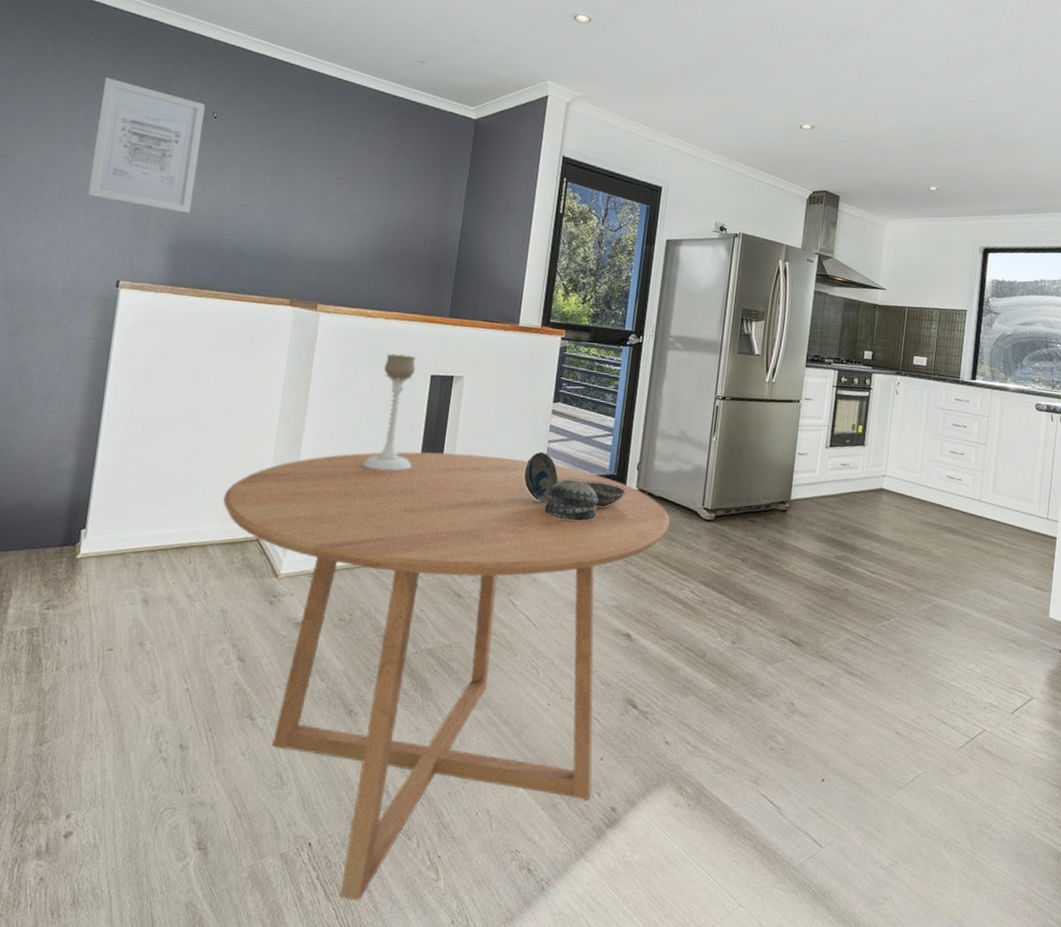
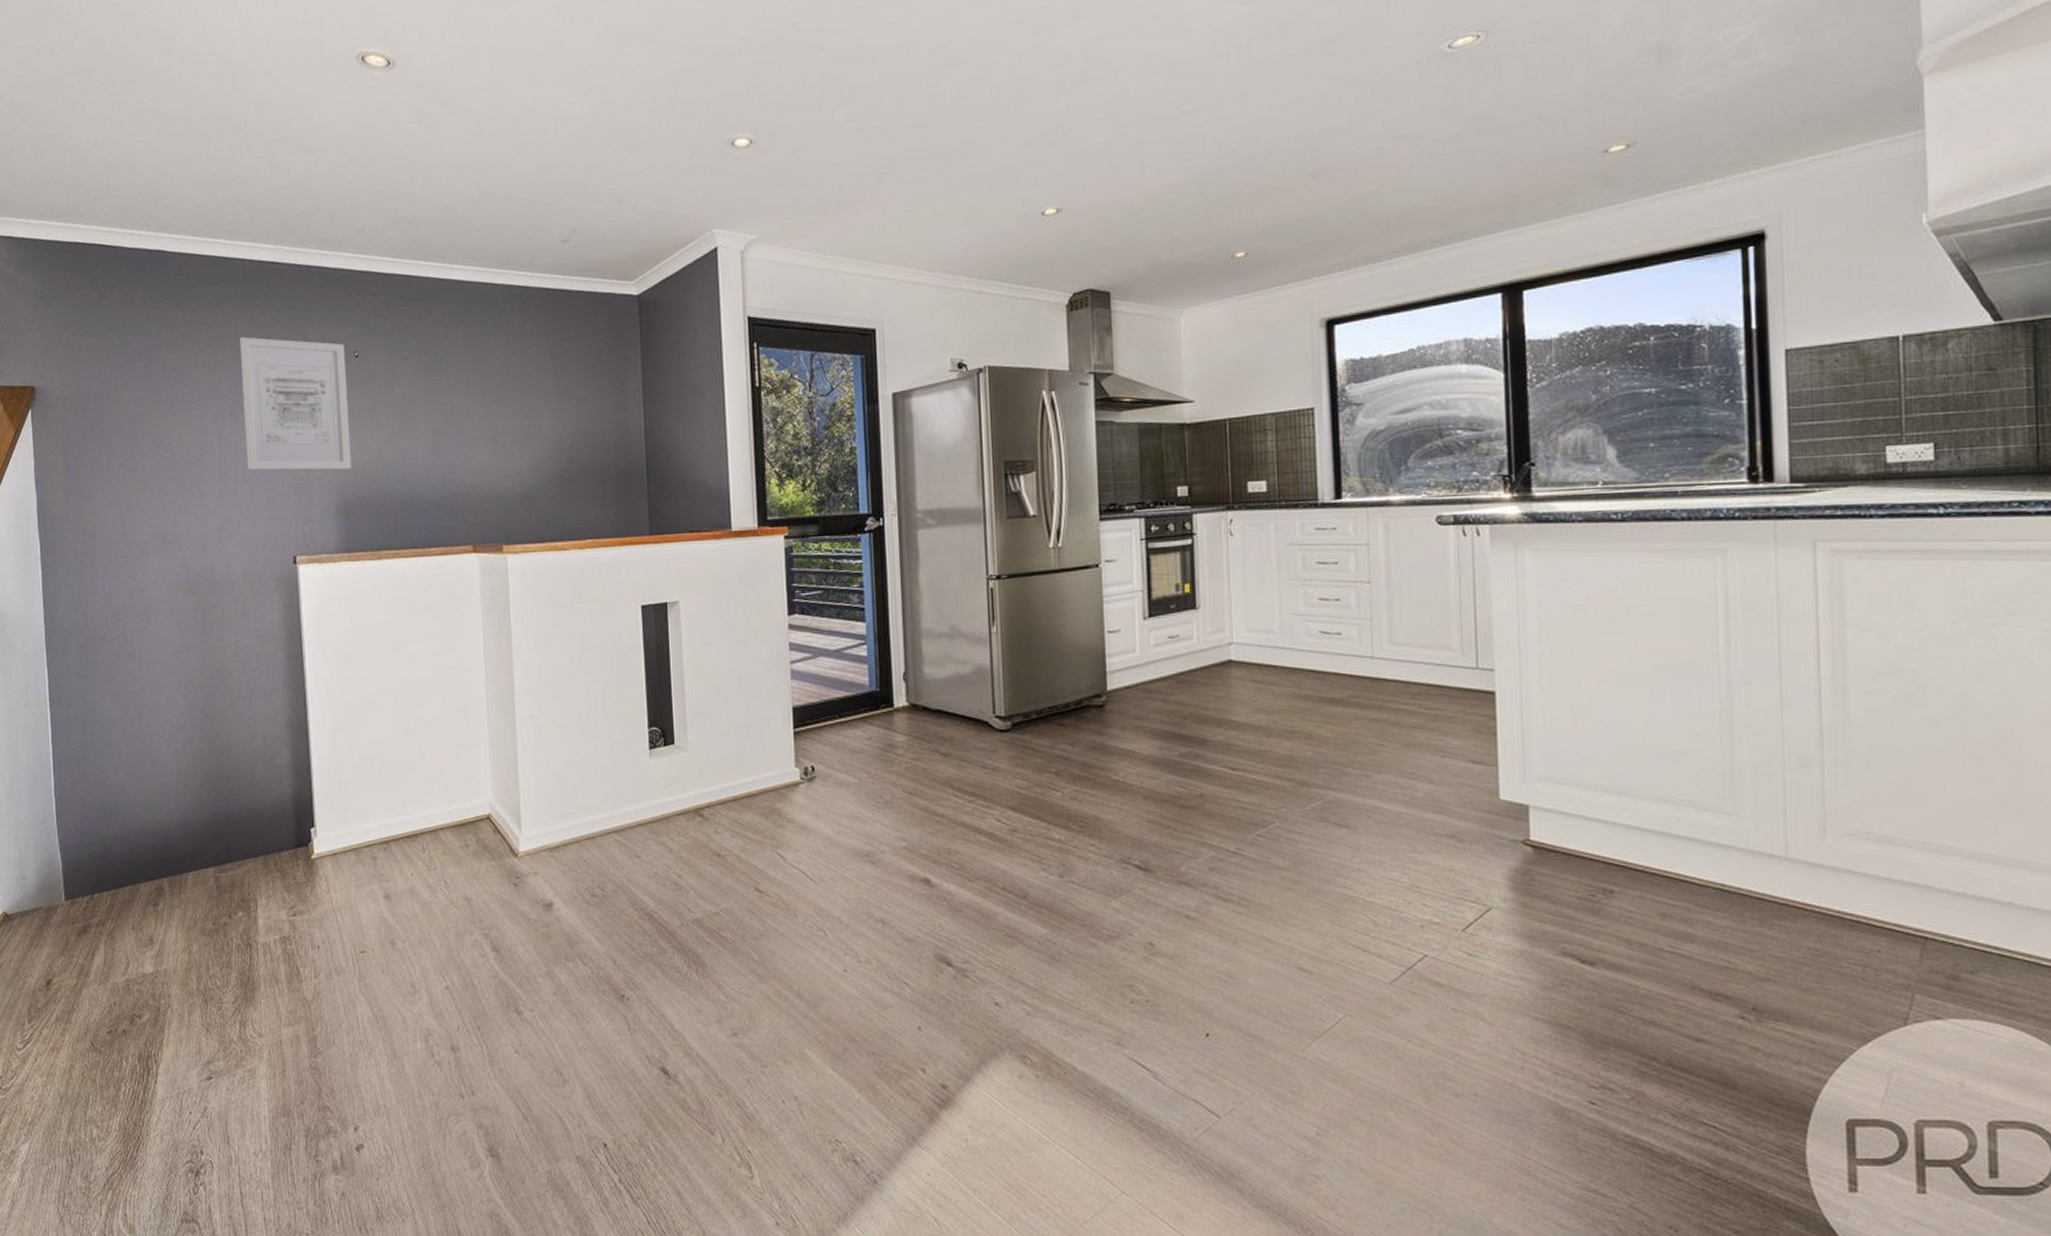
dining table: present [222,451,671,901] -> none [444,687,956,1204]
candle holder: present [362,353,416,471] -> none [584,586,639,723]
decorative bowl: present [523,451,626,521] -> none [768,675,894,753]

